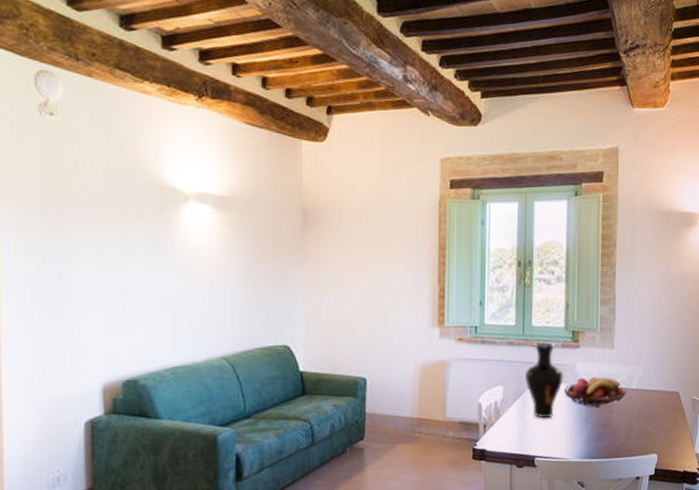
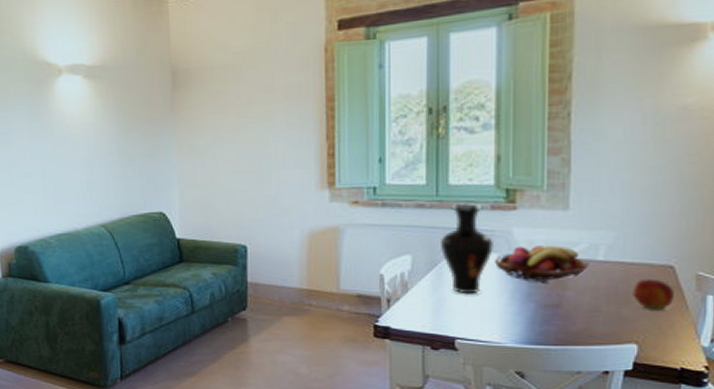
apple: none [655,402,679,427] -> present [633,278,674,310]

